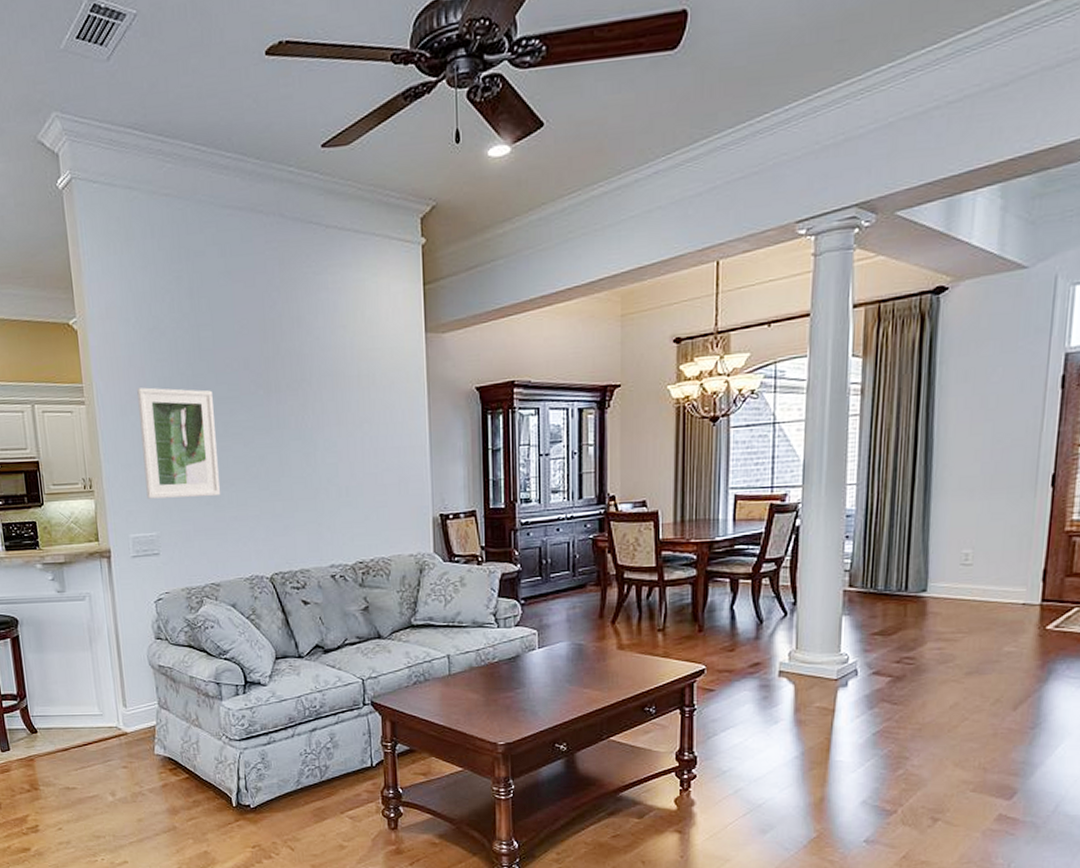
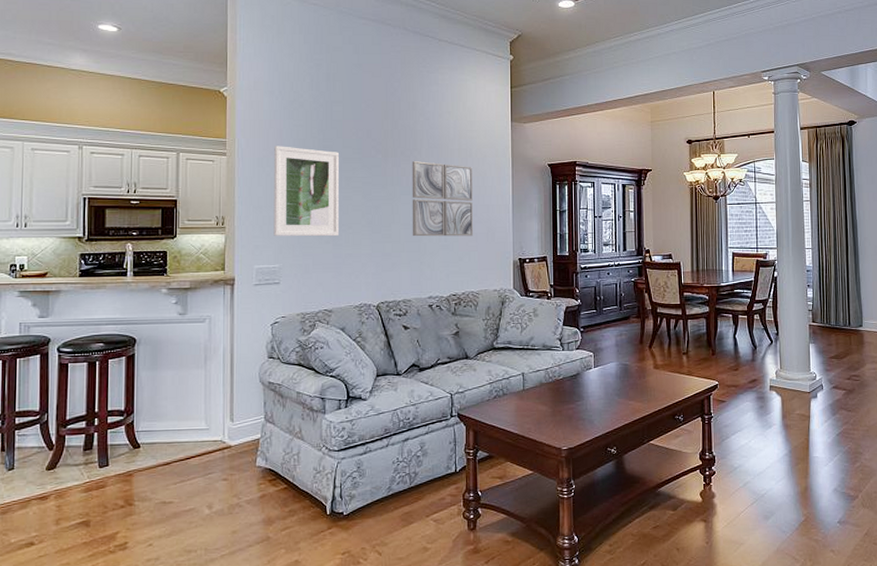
wall art: none [300,395,381,493] -> present [412,161,473,237]

